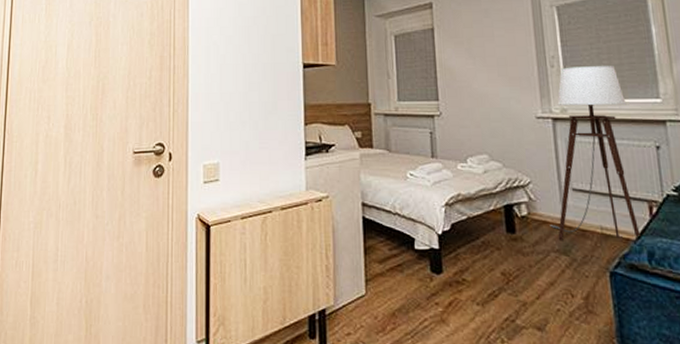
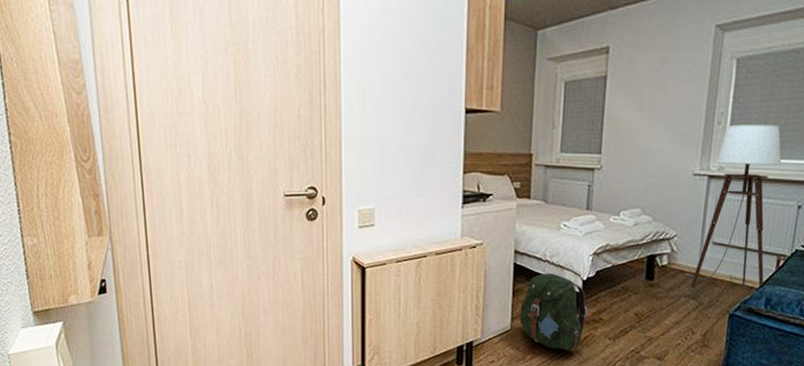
backpack: none [374,227,449,319] -> present [519,272,588,350]

